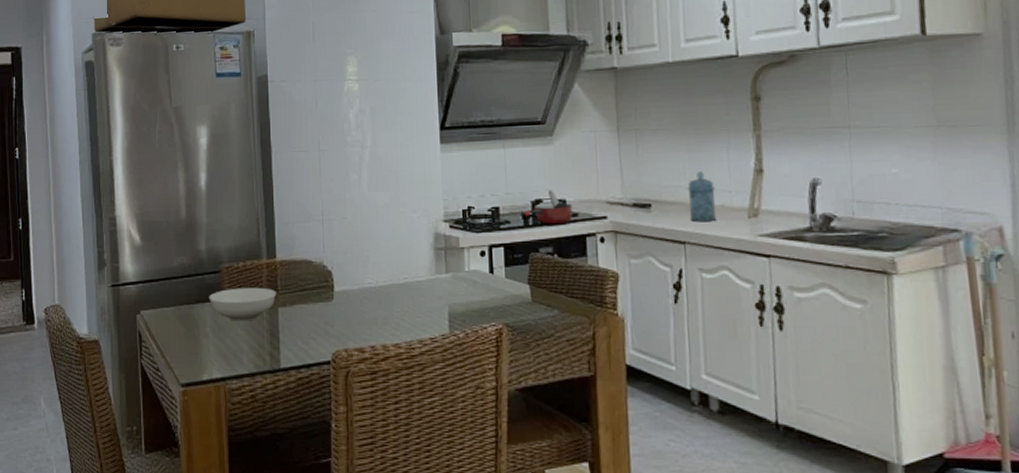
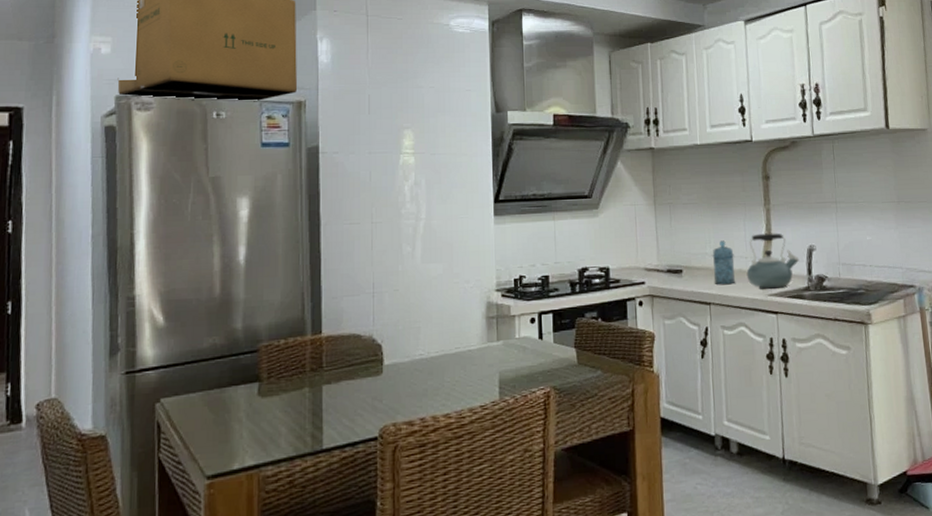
bowl: present [209,287,277,321] -> none [244,365,321,403]
saucepan: present [524,190,573,225] -> none [572,259,616,292]
kettle: none [730,163,800,228] -> present [746,233,800,289]

